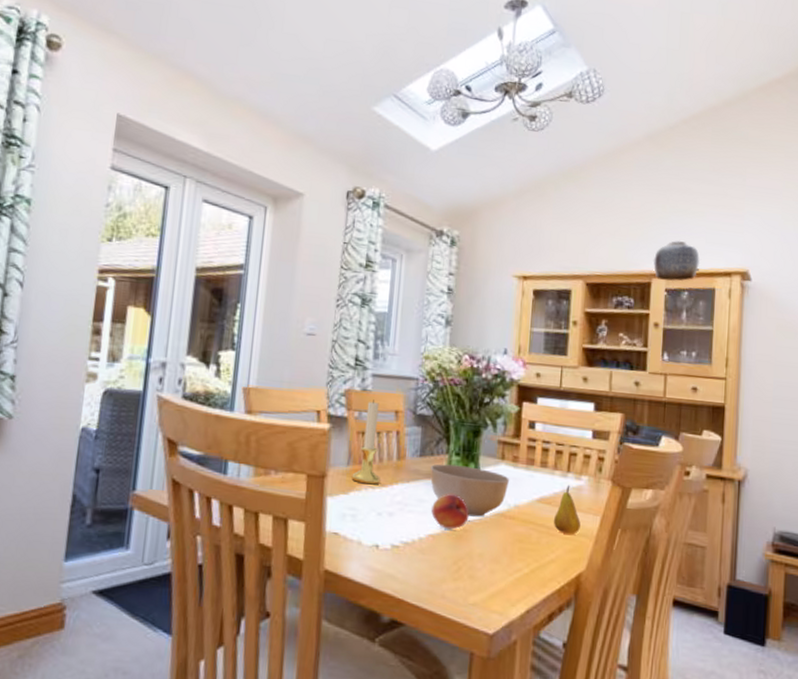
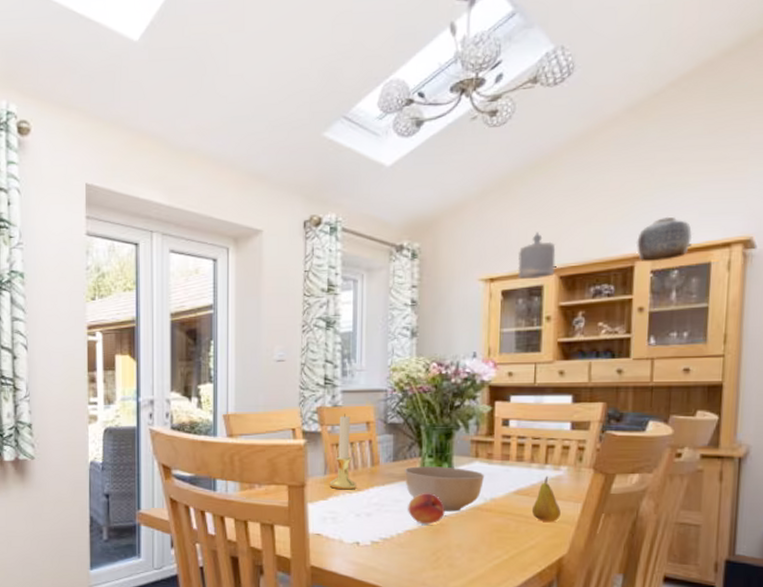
decorative jar: none [549,236,584,283] -> present [518,231,556,280]

